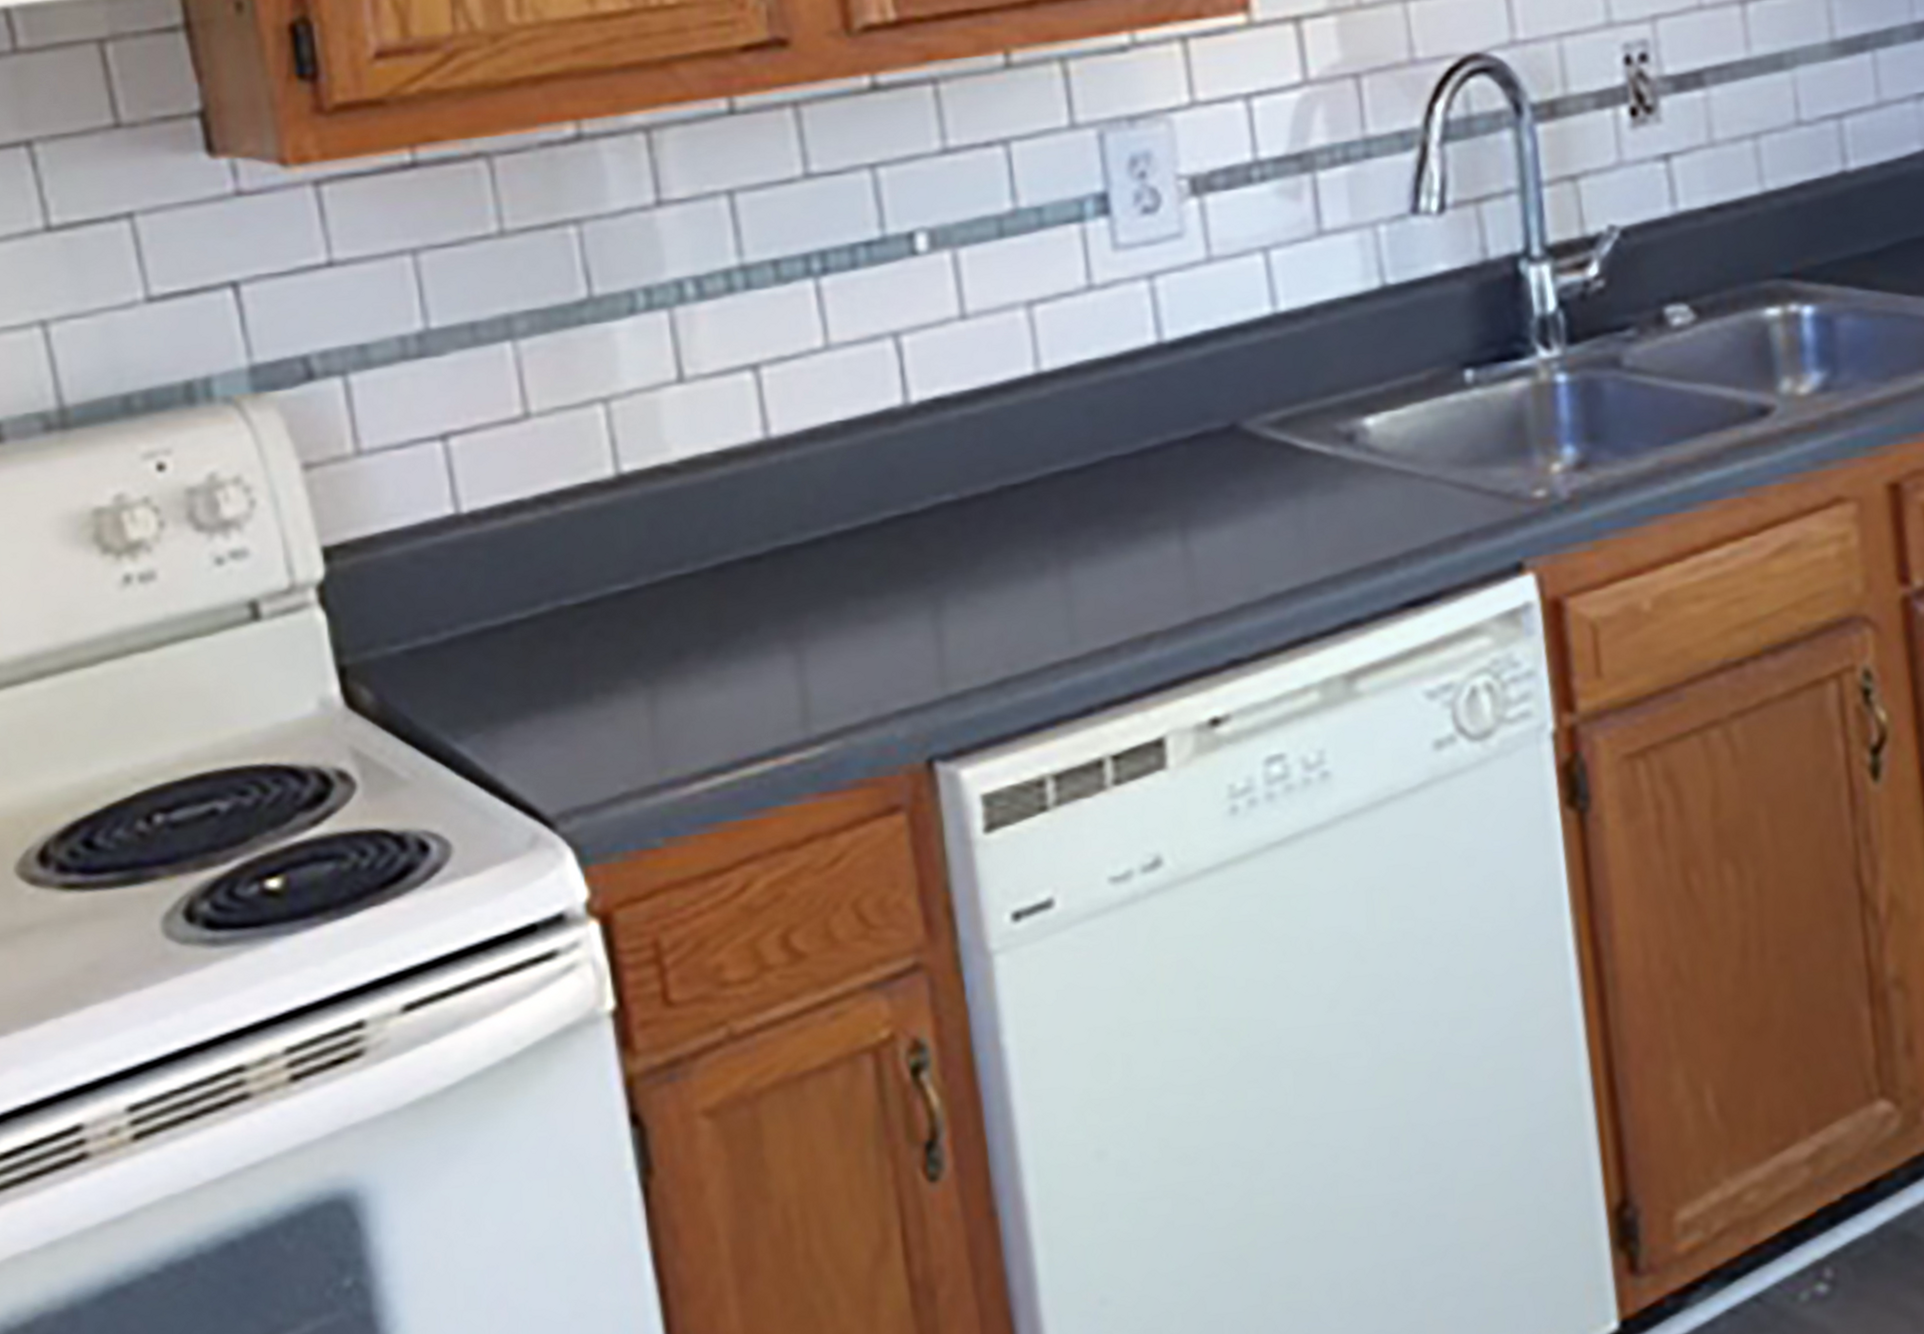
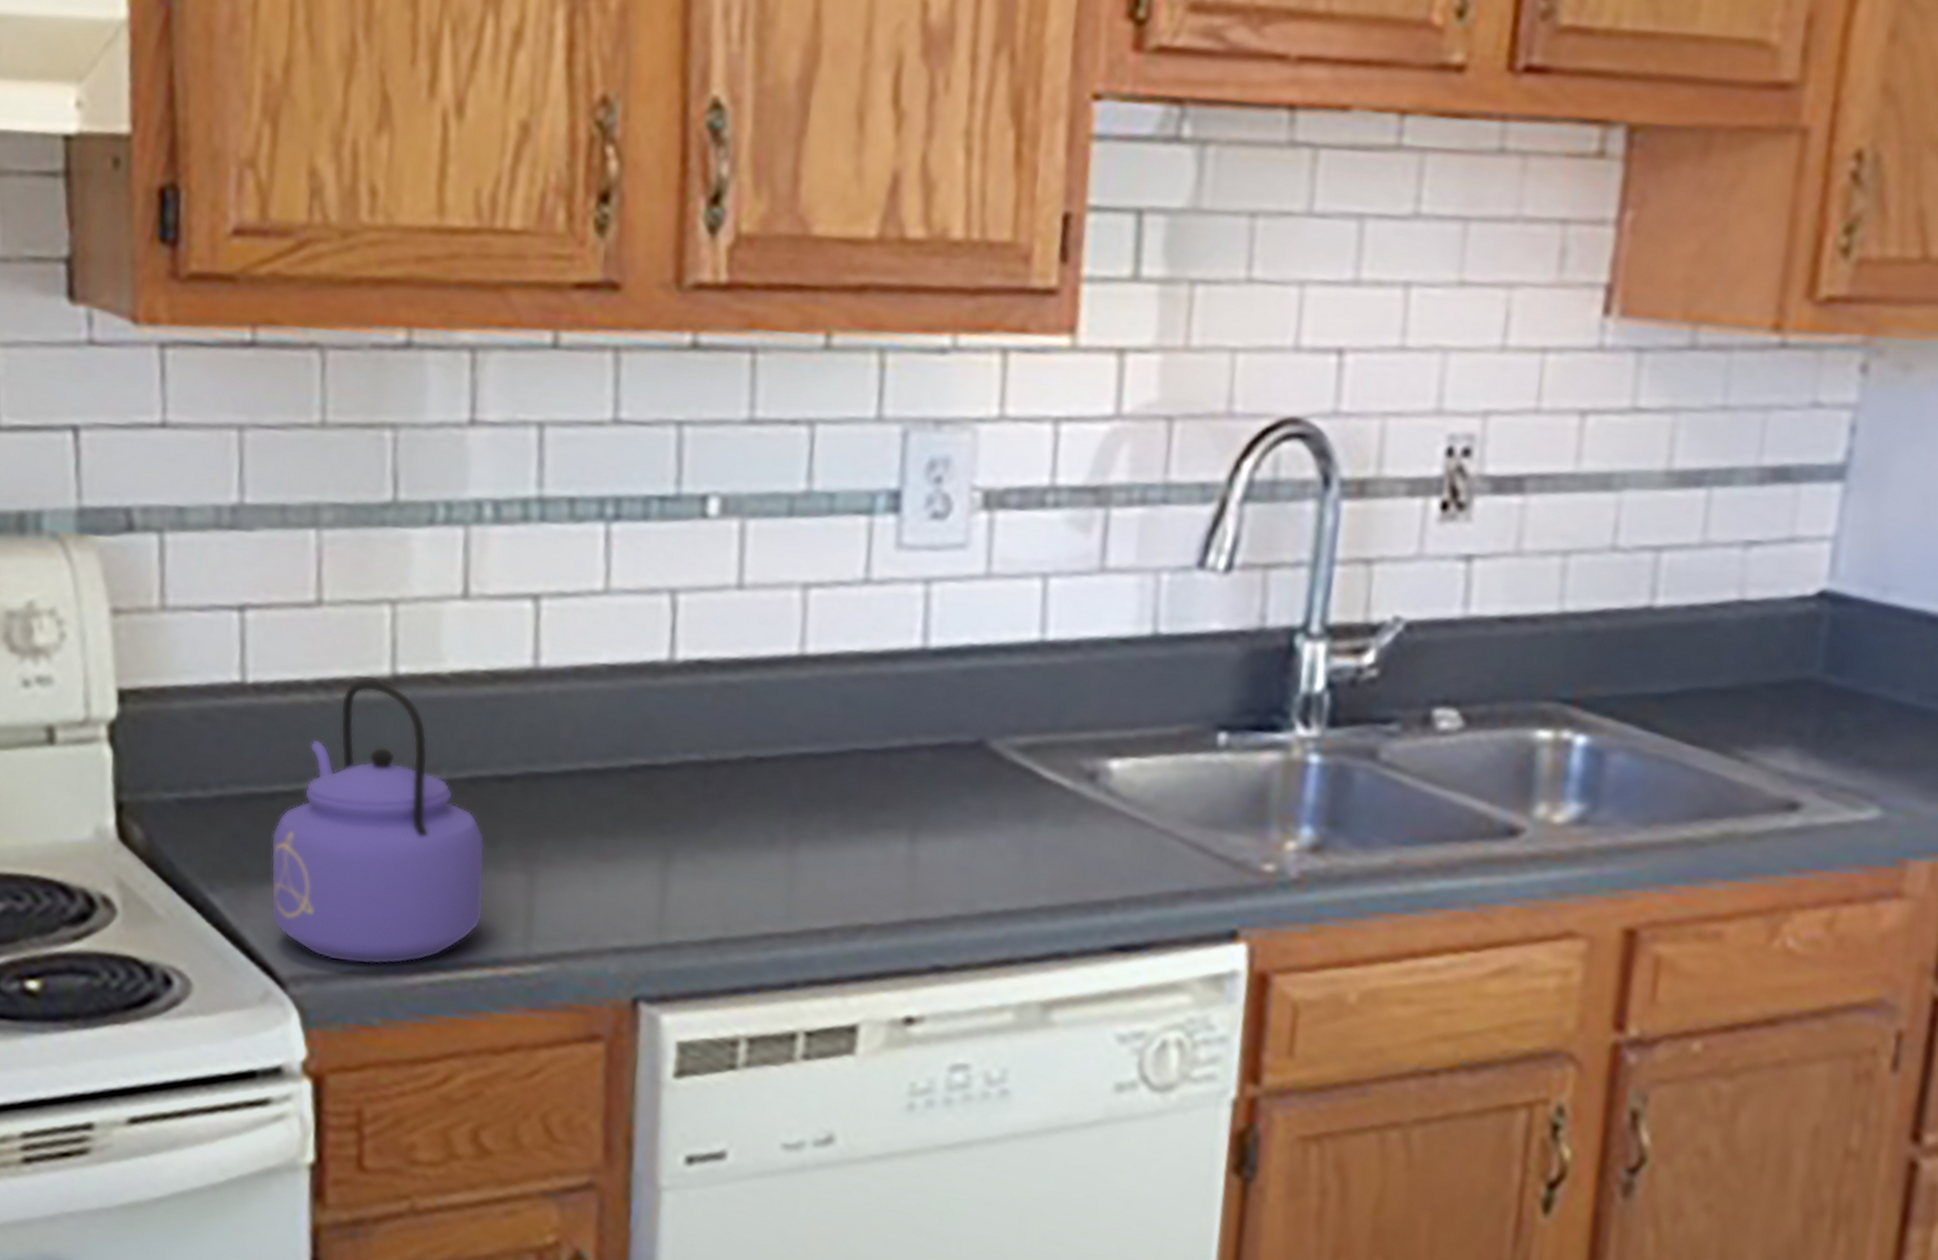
kettle: none [513,483,755,787] -> present [271,678,485,965]

